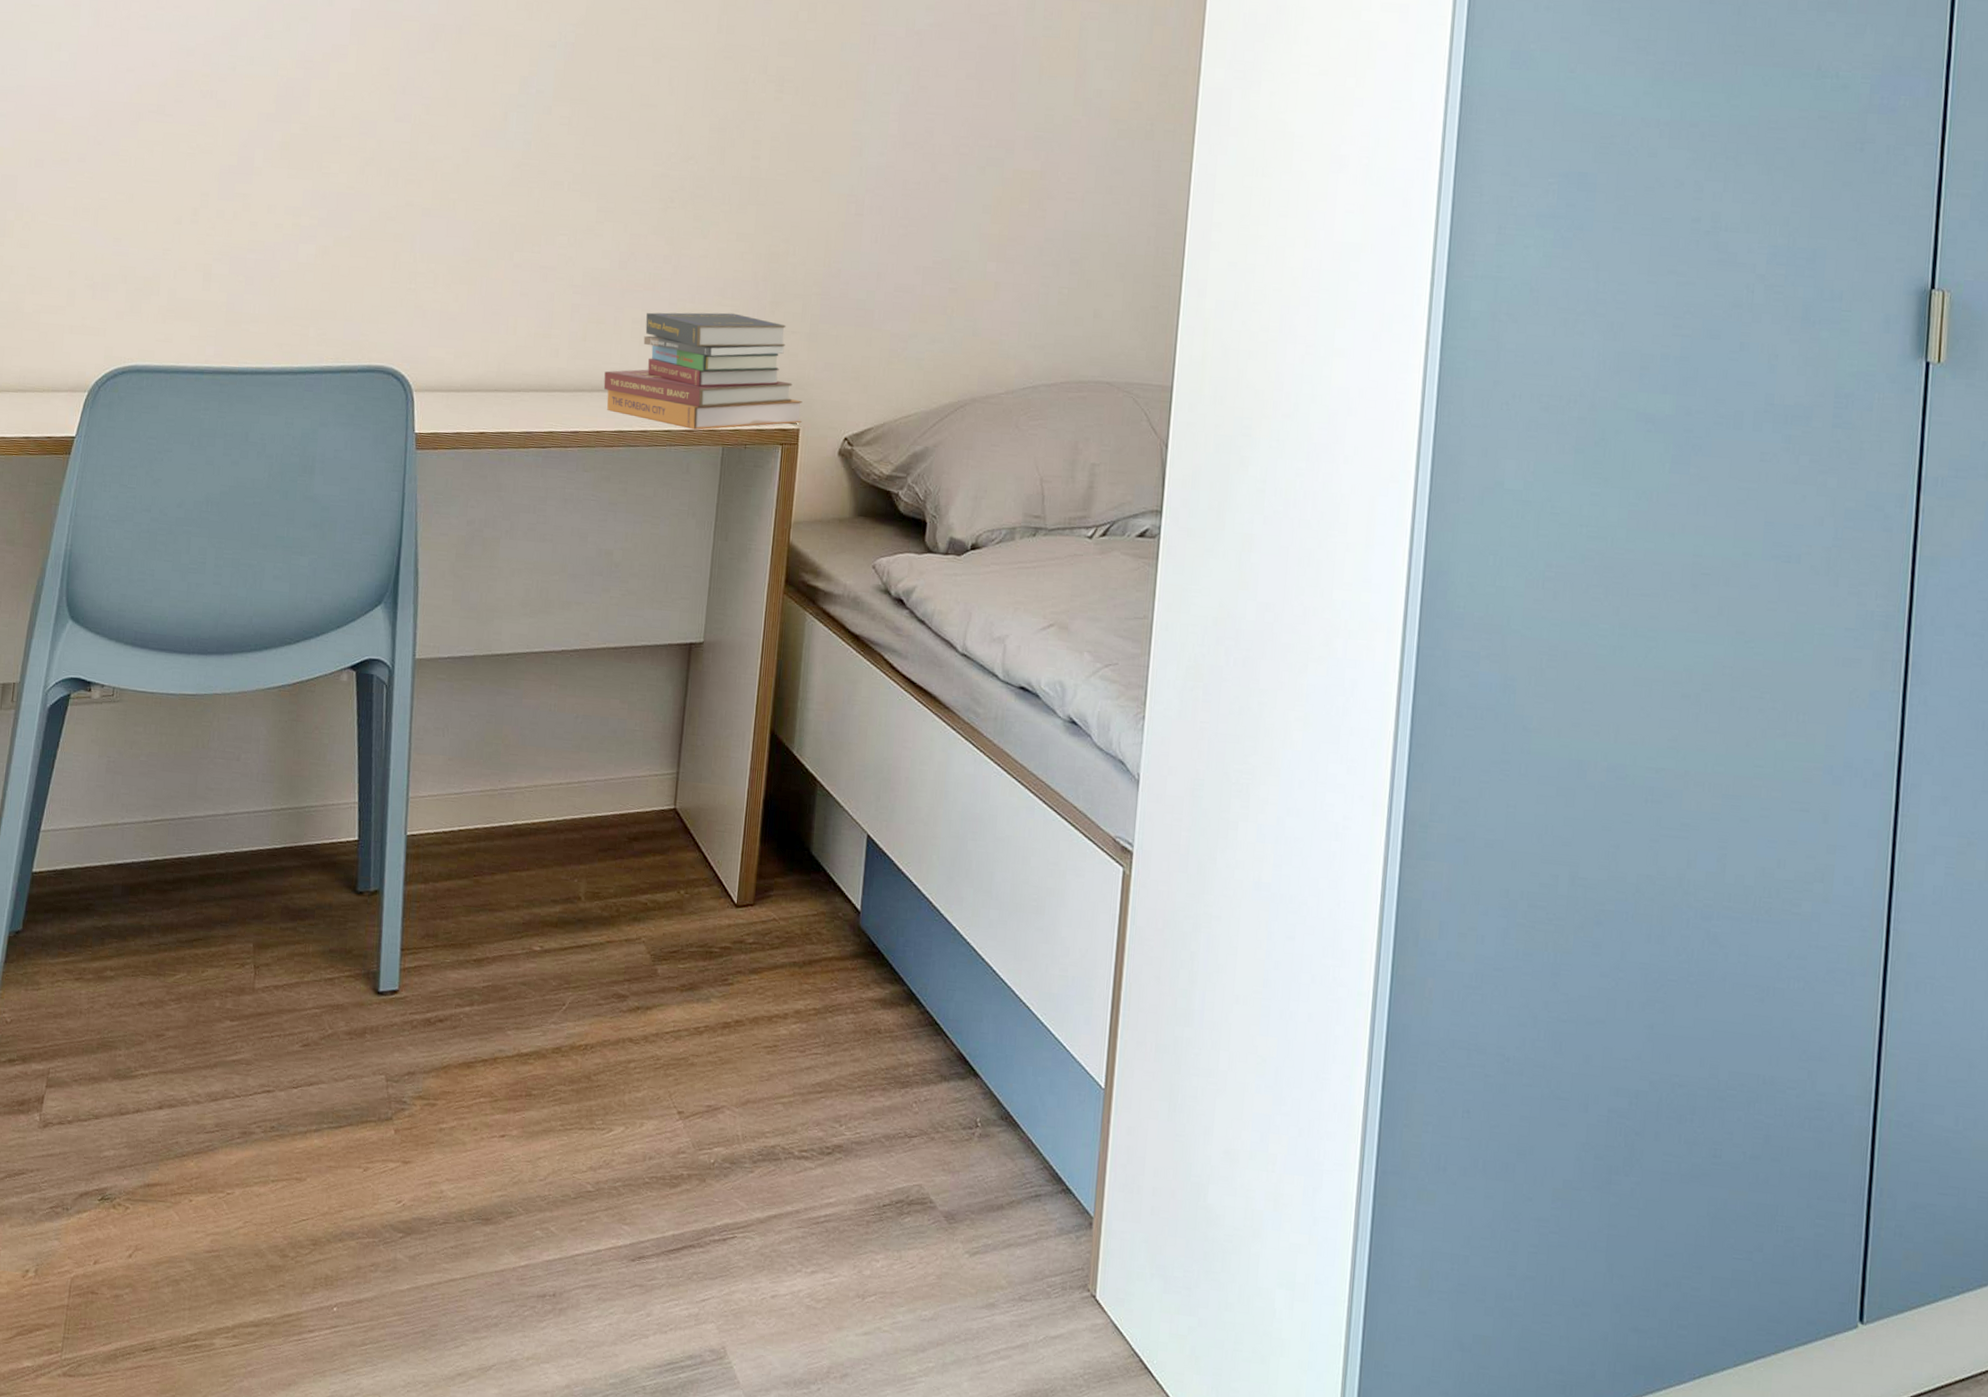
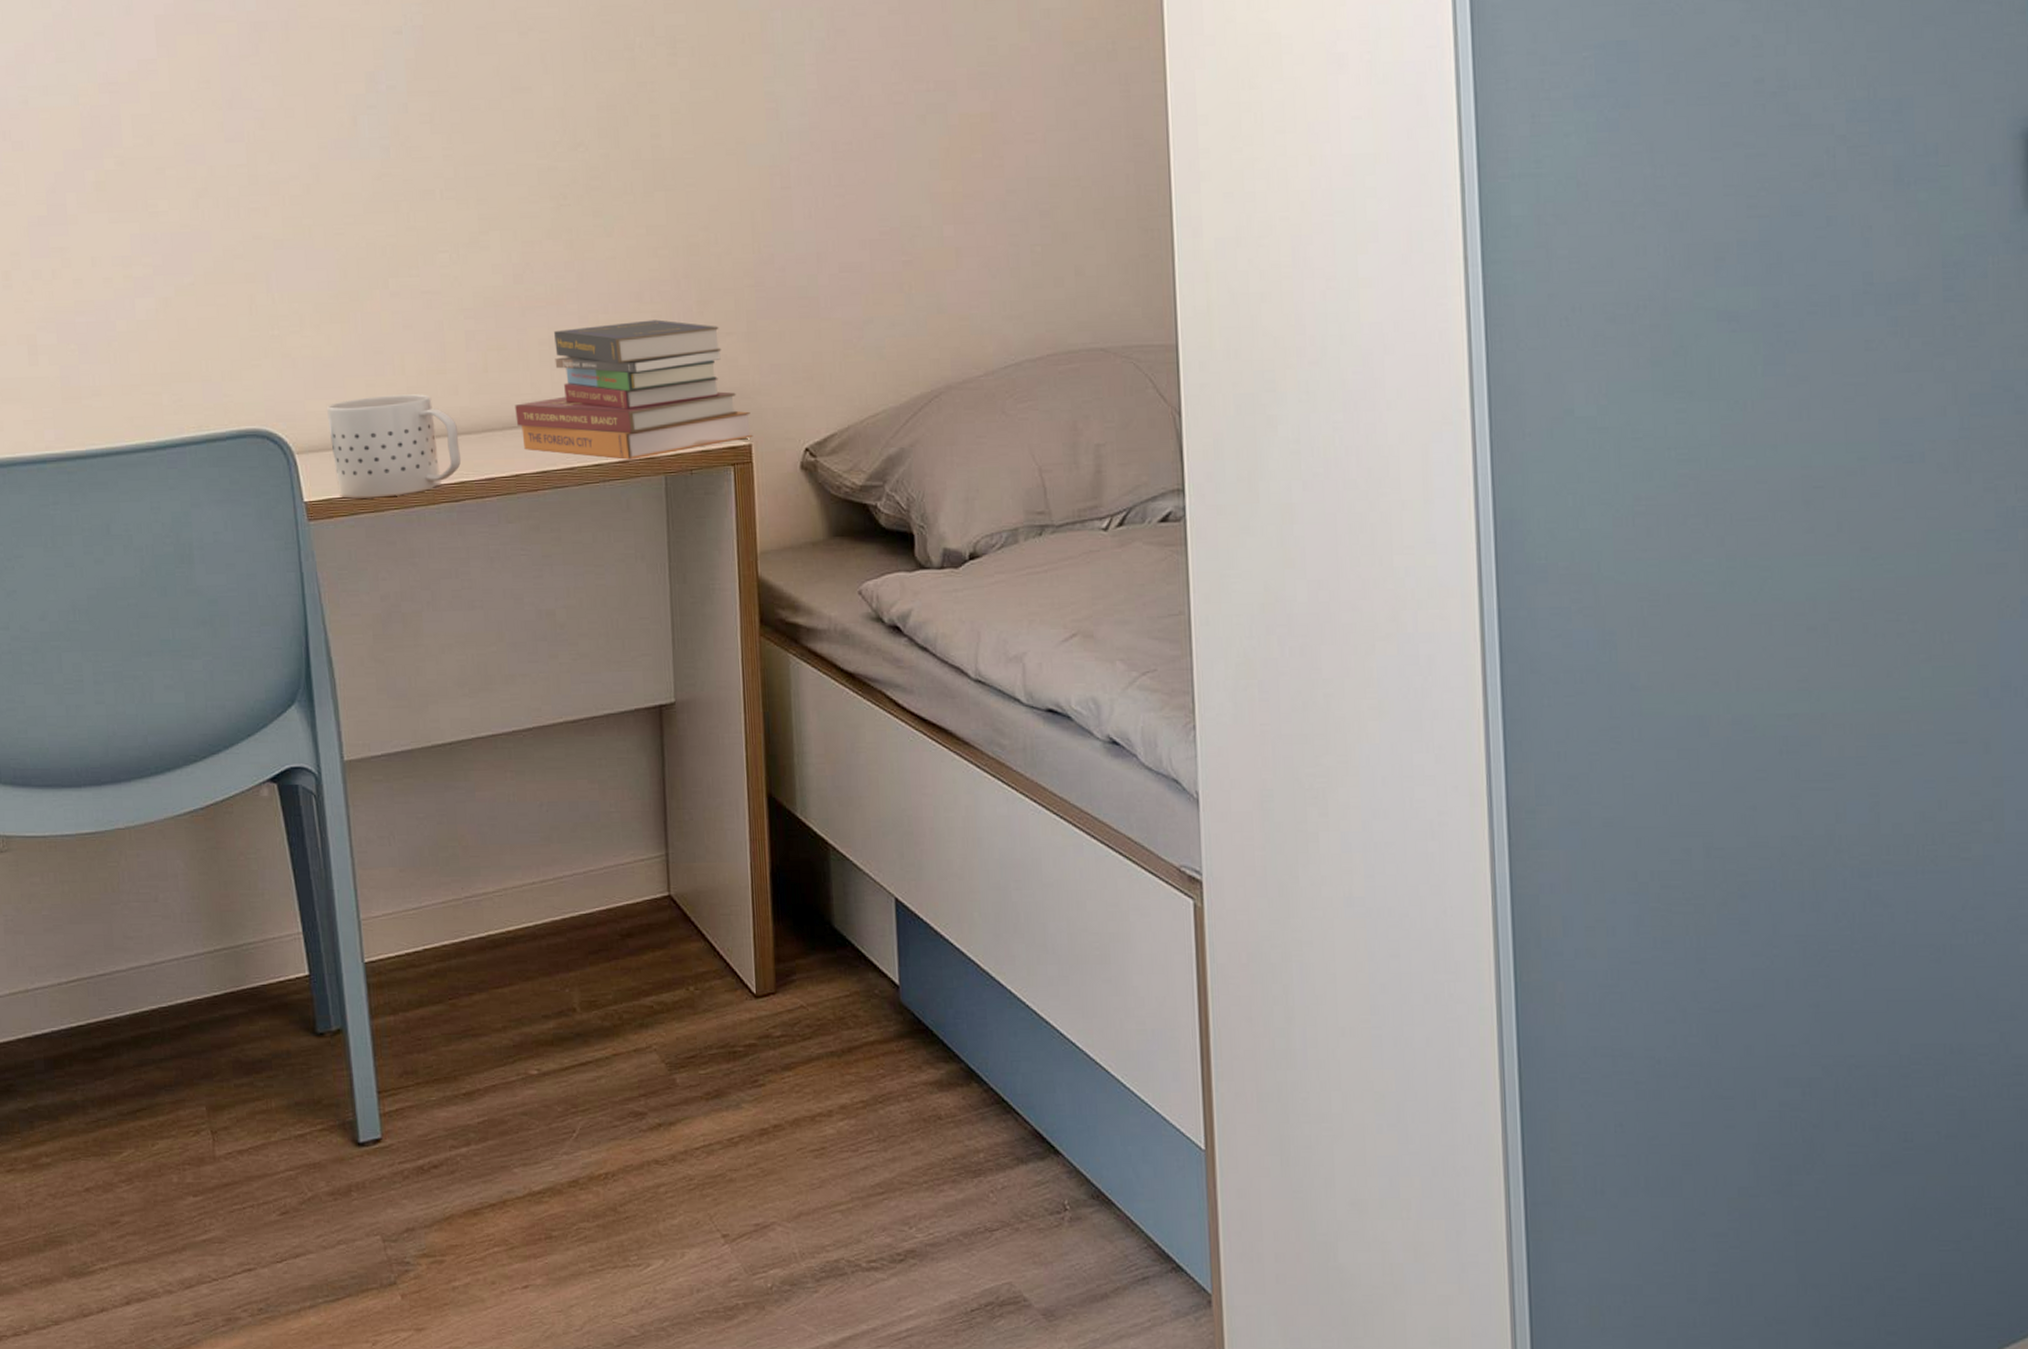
mug: none [445,350,554,438] -> present [326,394,462,499]

